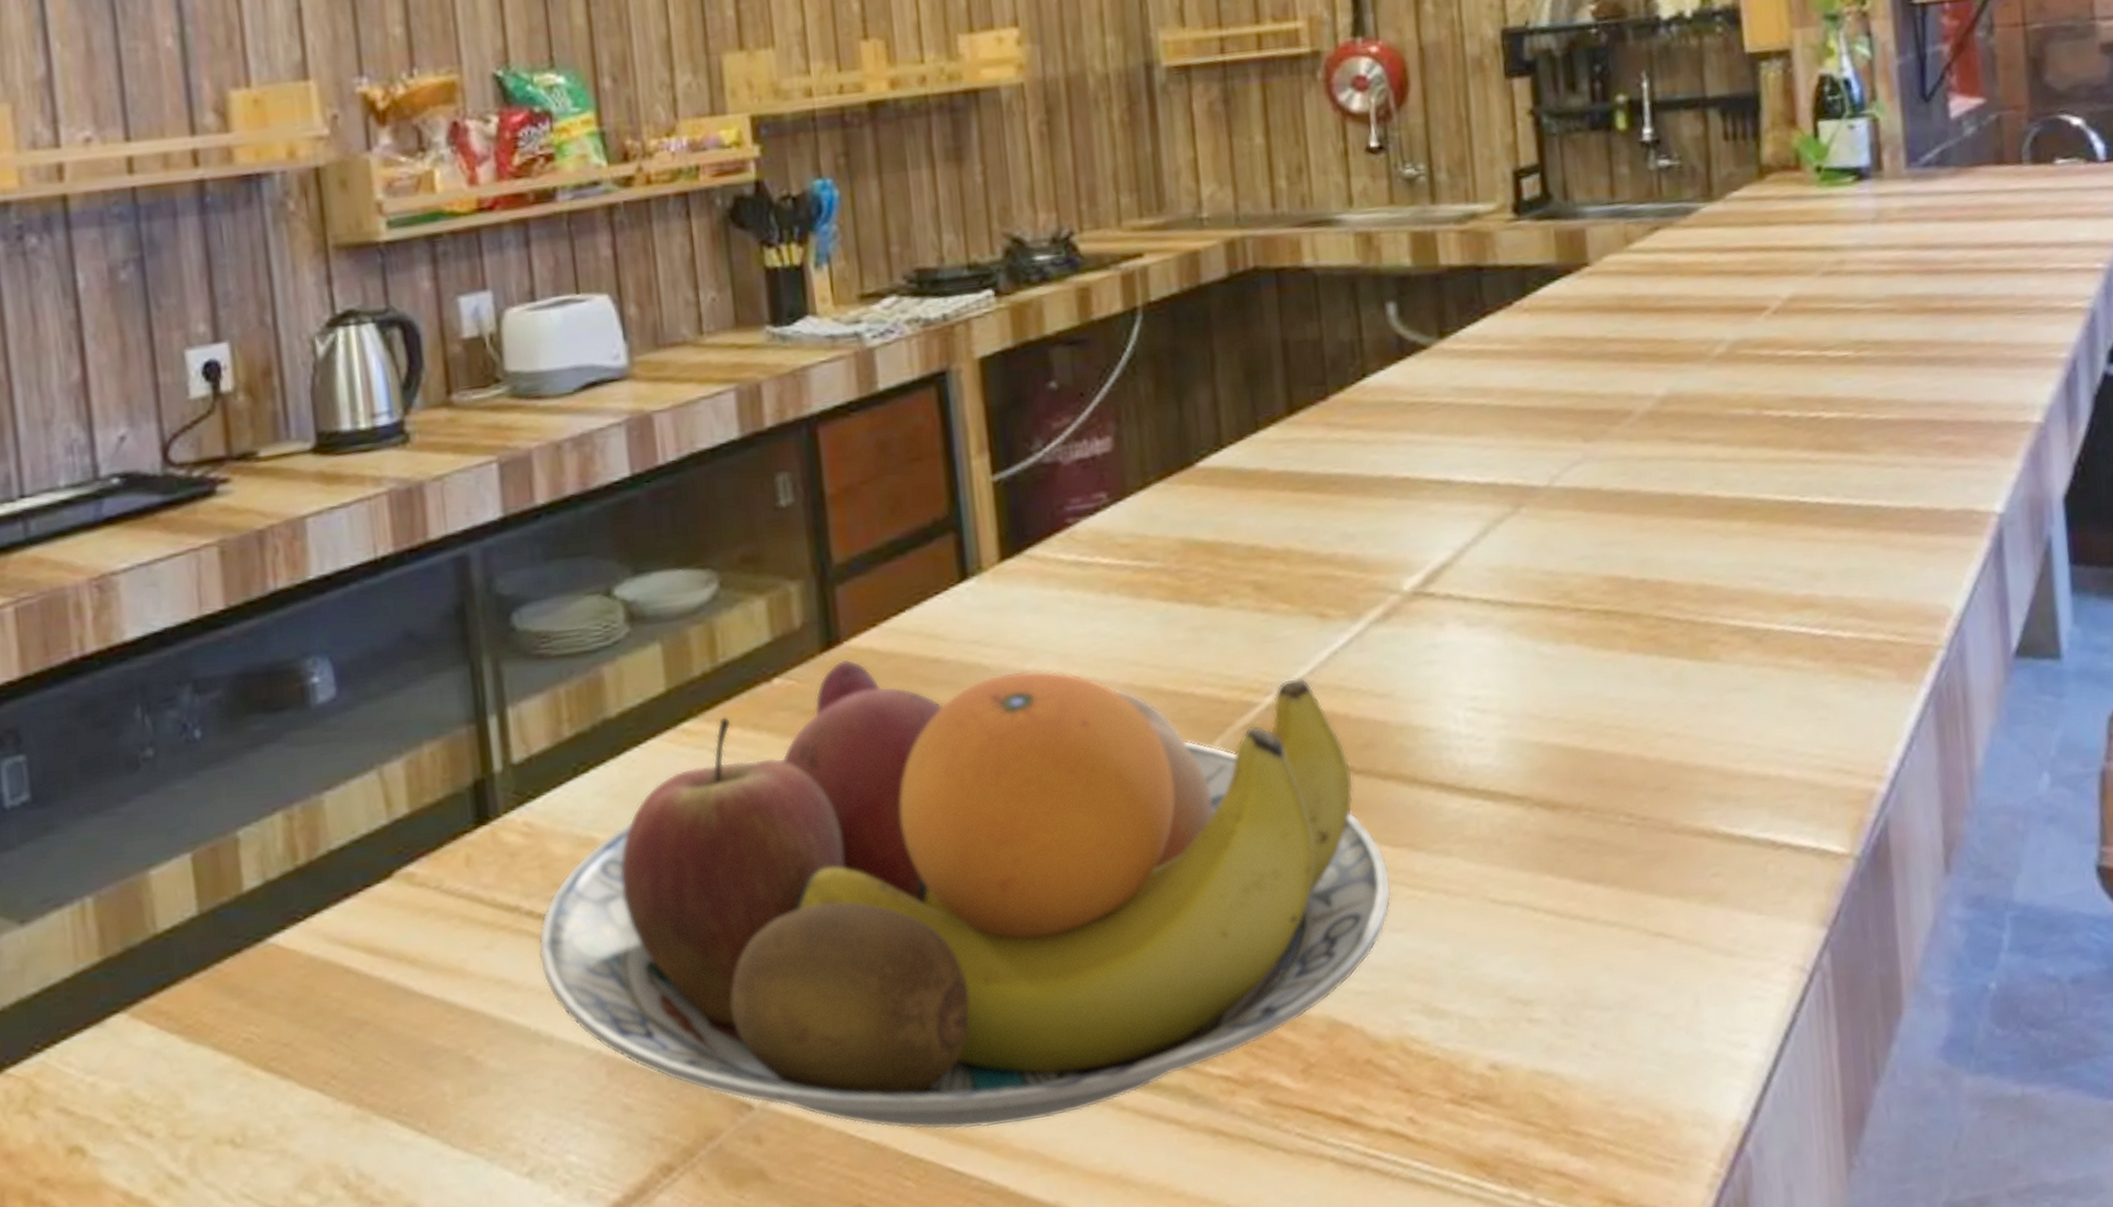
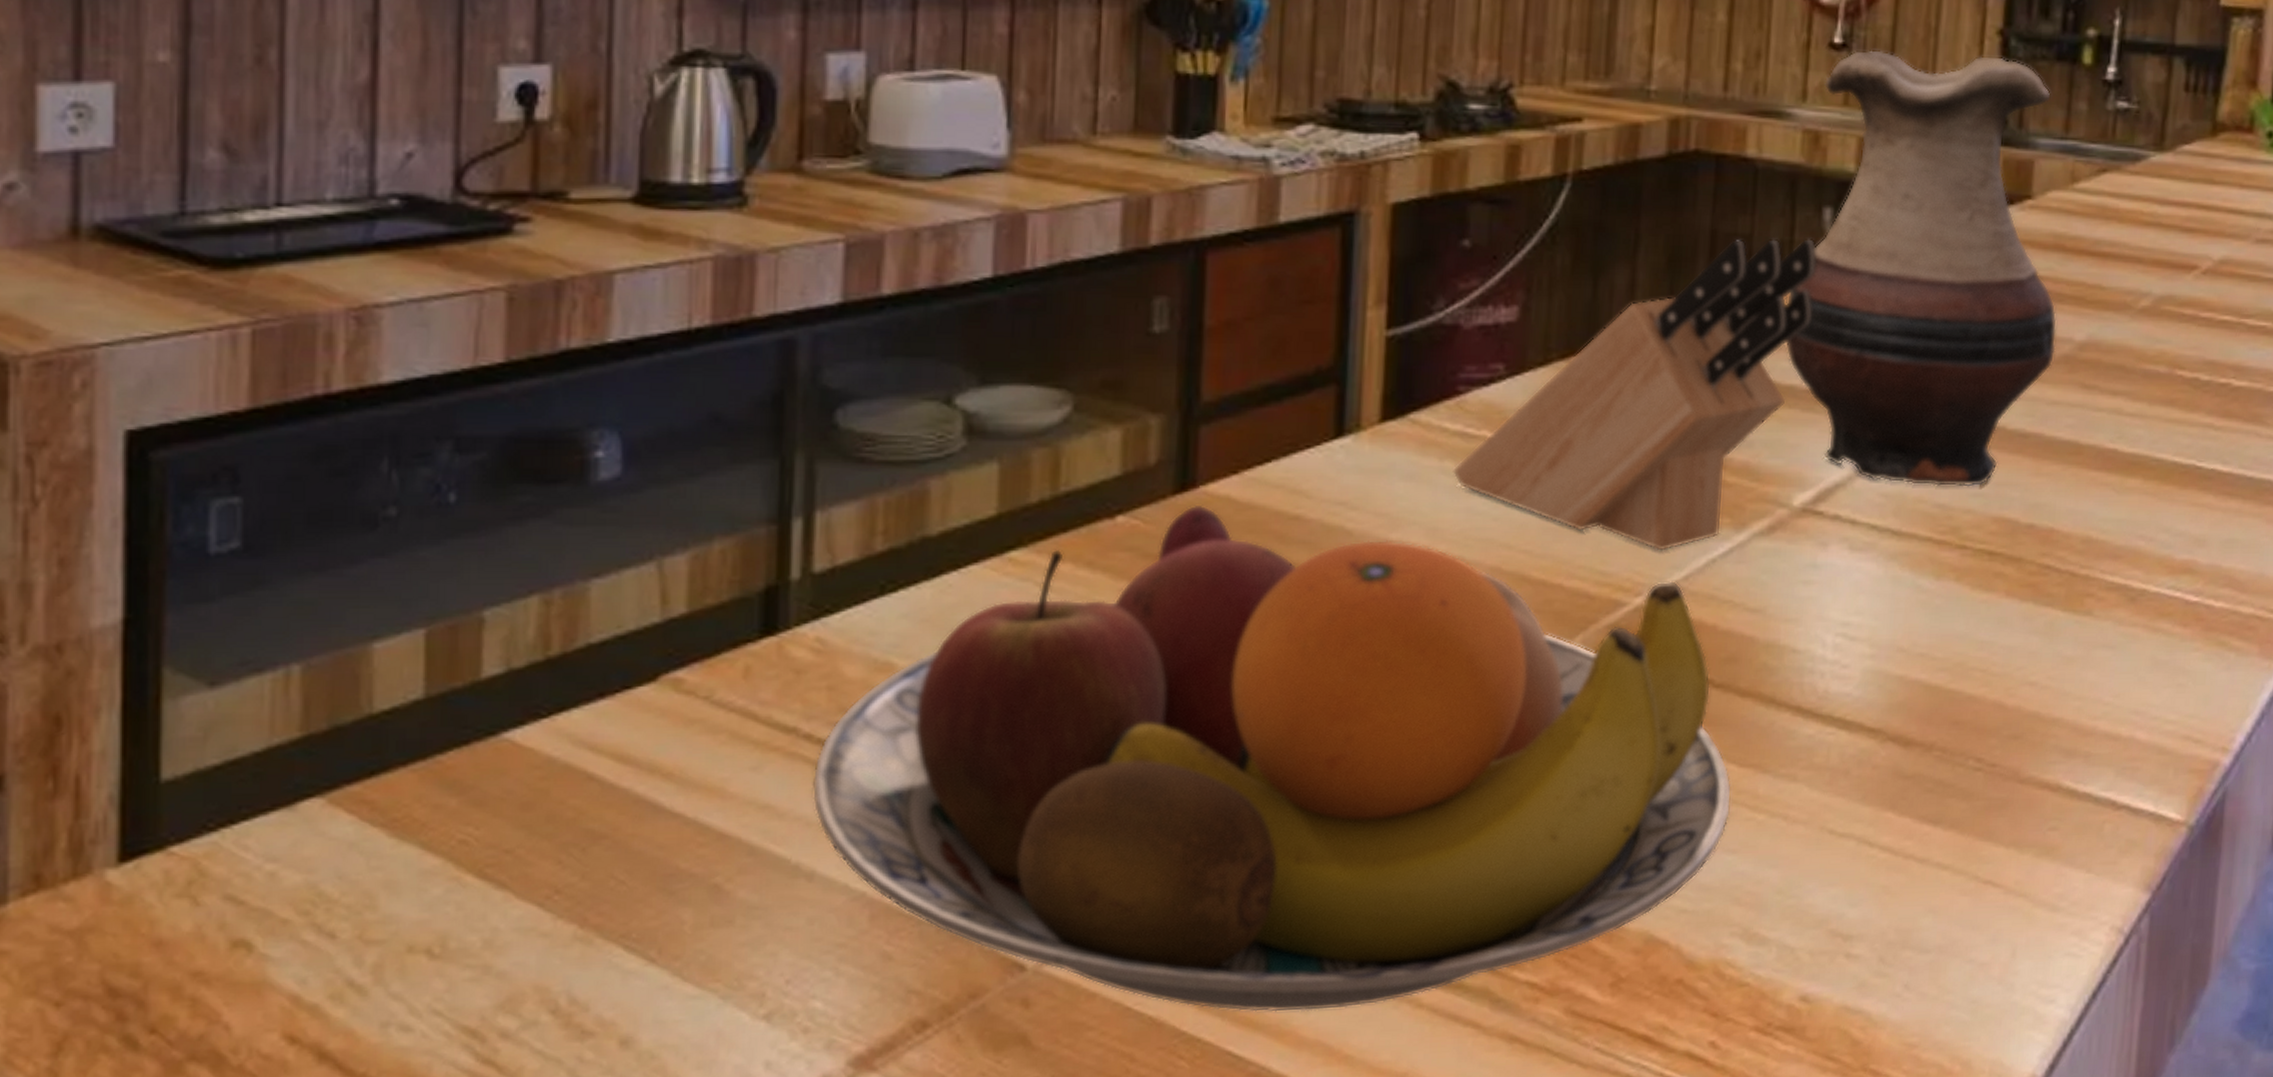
knife block: none [1074,334,1393,650] -> present [1453,238,1817,551]
vase: none [1364,135,1639,557] -> present [1784,49,2058,487]

